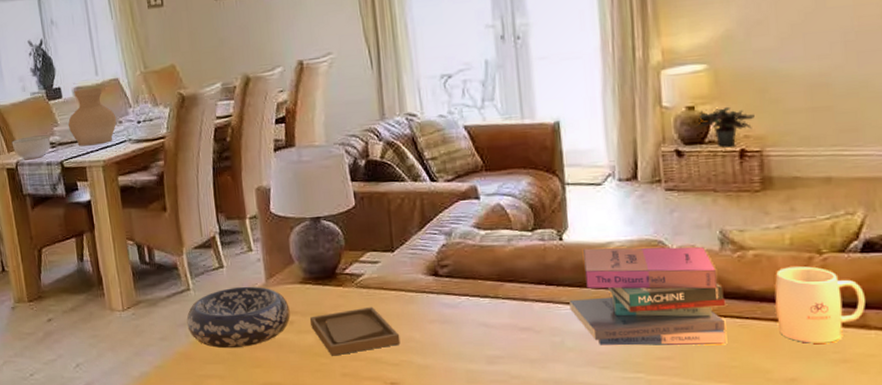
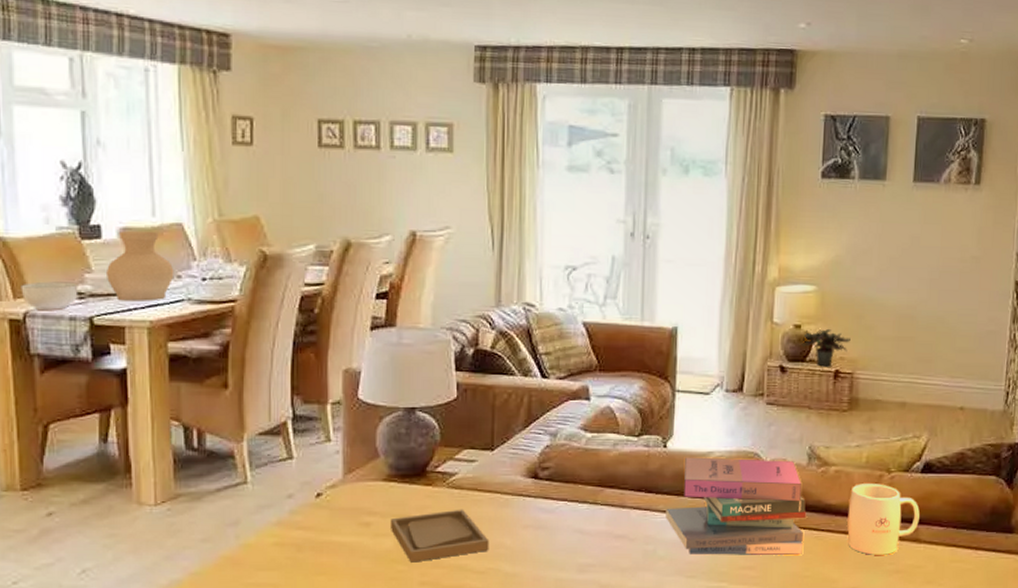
decorative bowl: present [186,286,290,349] -> none [239,481,368,553]

